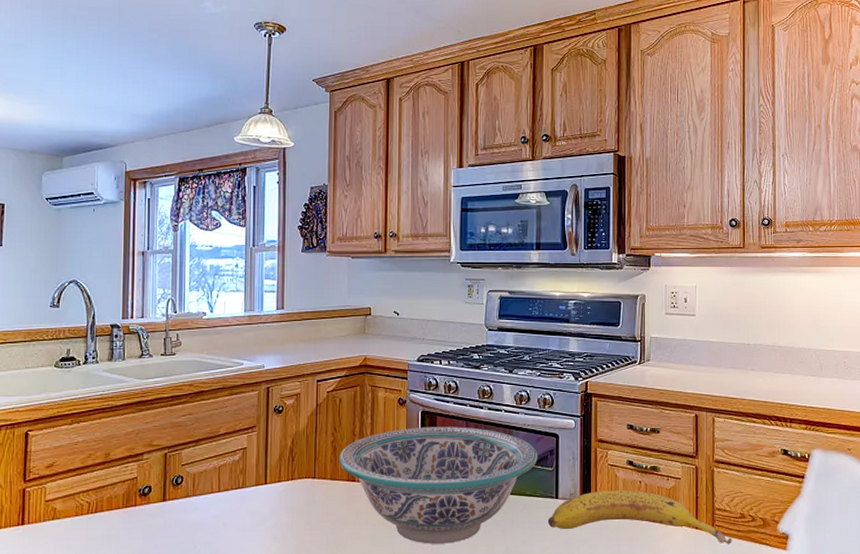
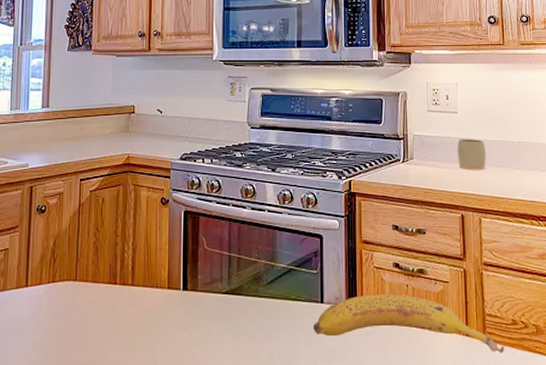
bowl: present [339,426,538,544] -> none [101,227,302,351]
mug: none [693,342,722,372] -> present [457,139,486,171]

